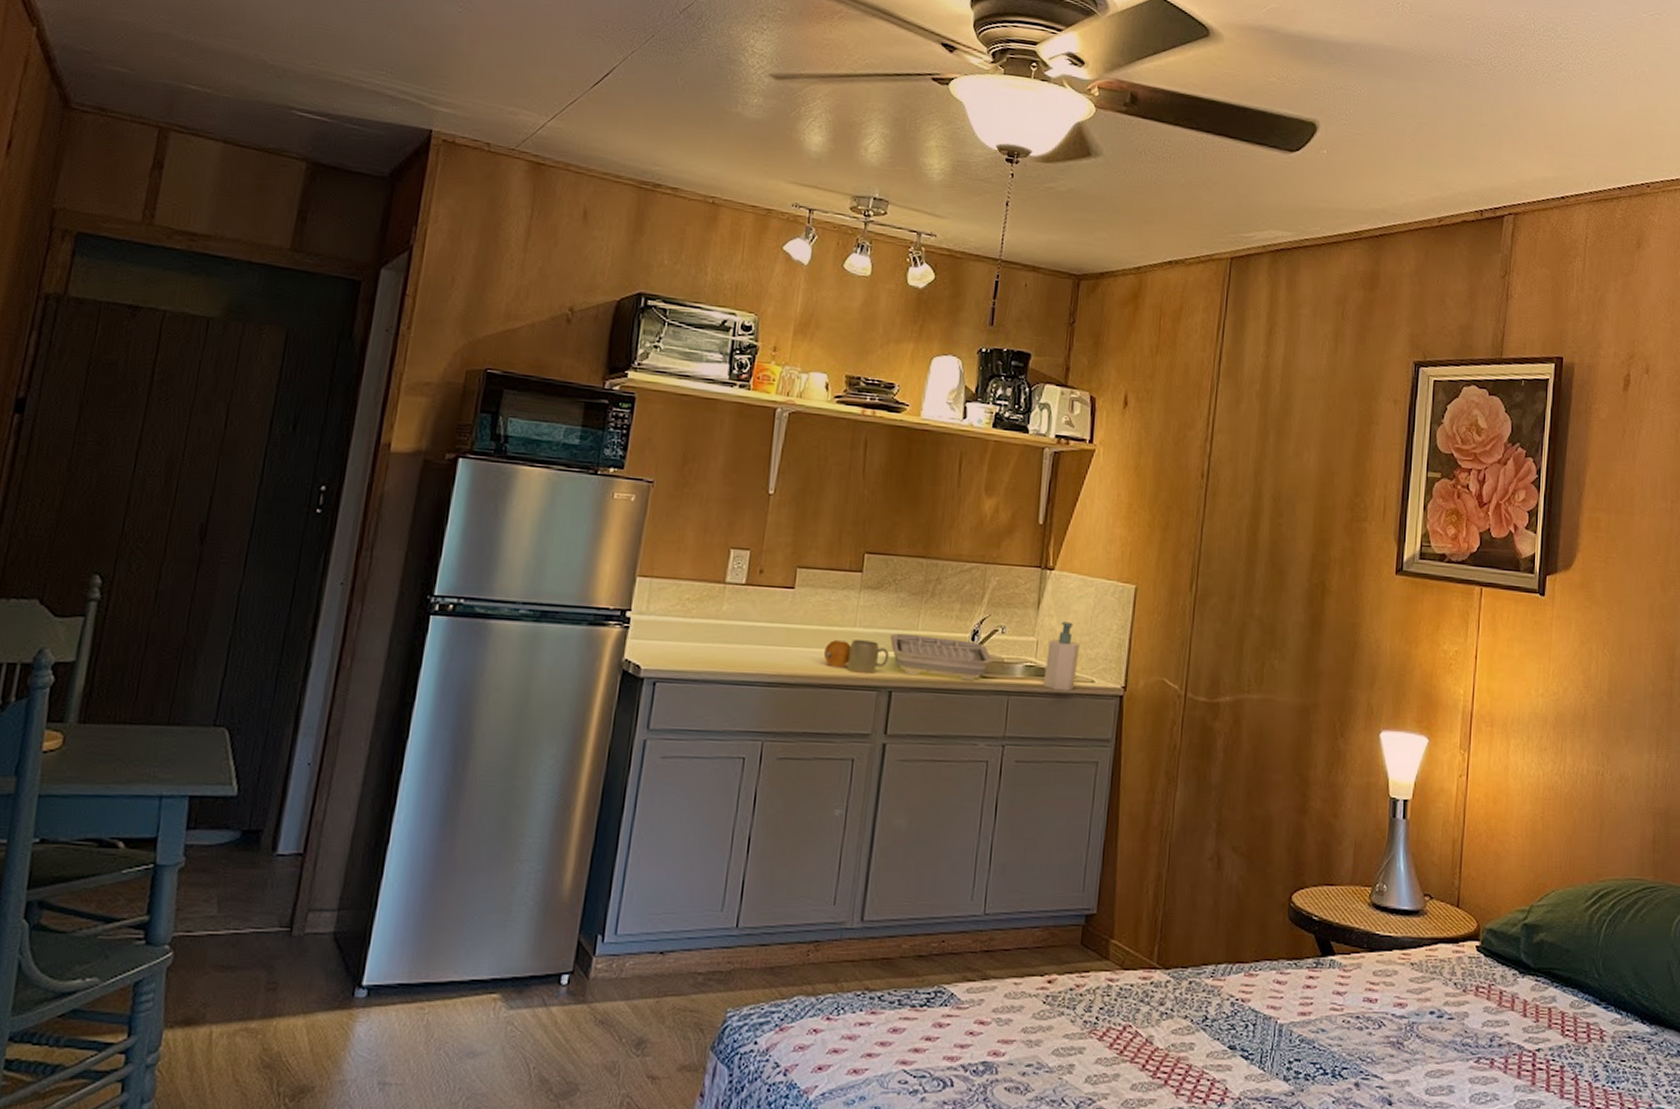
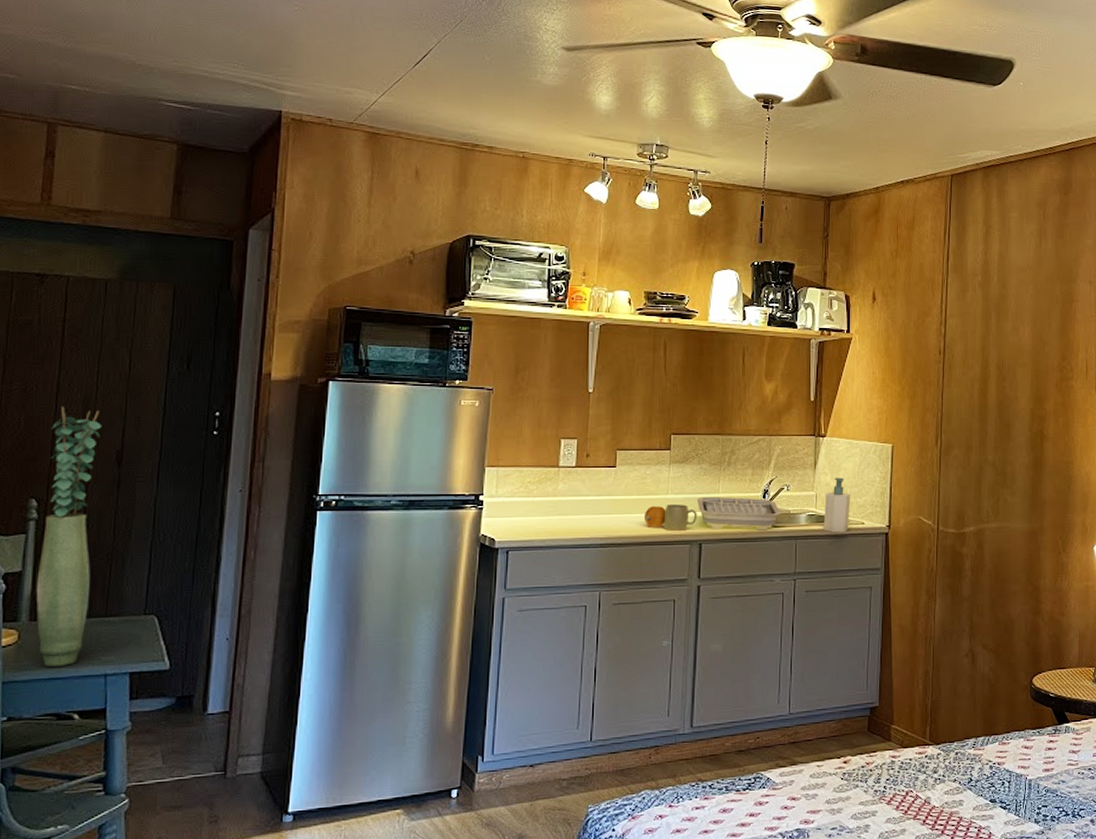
vase: none [85,465,187,783] -> present [35,406,102,668]

